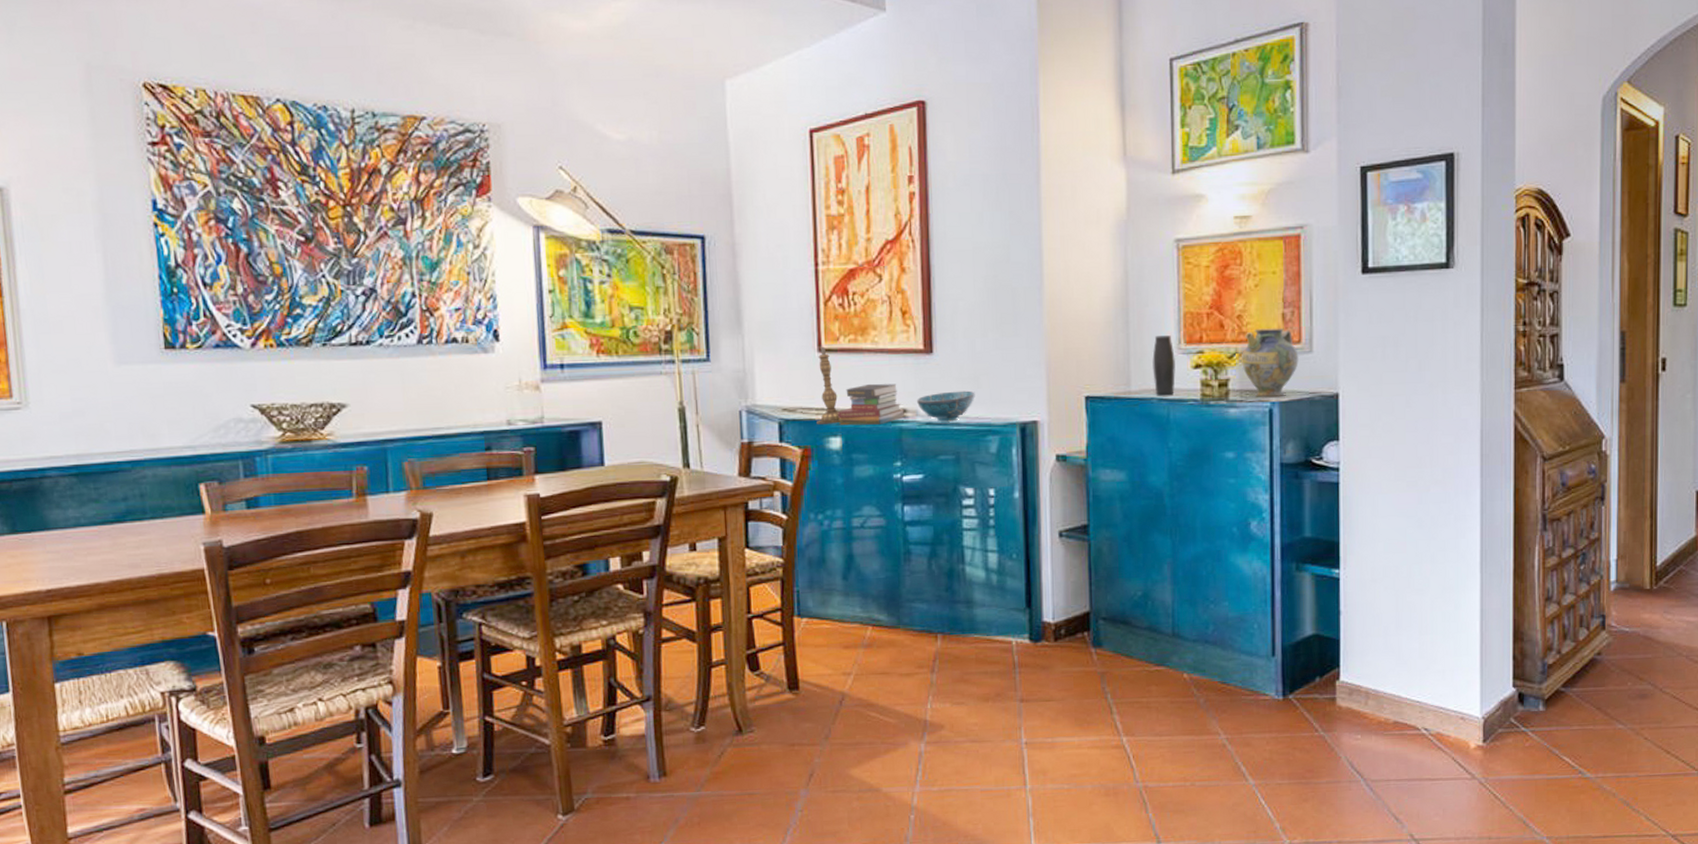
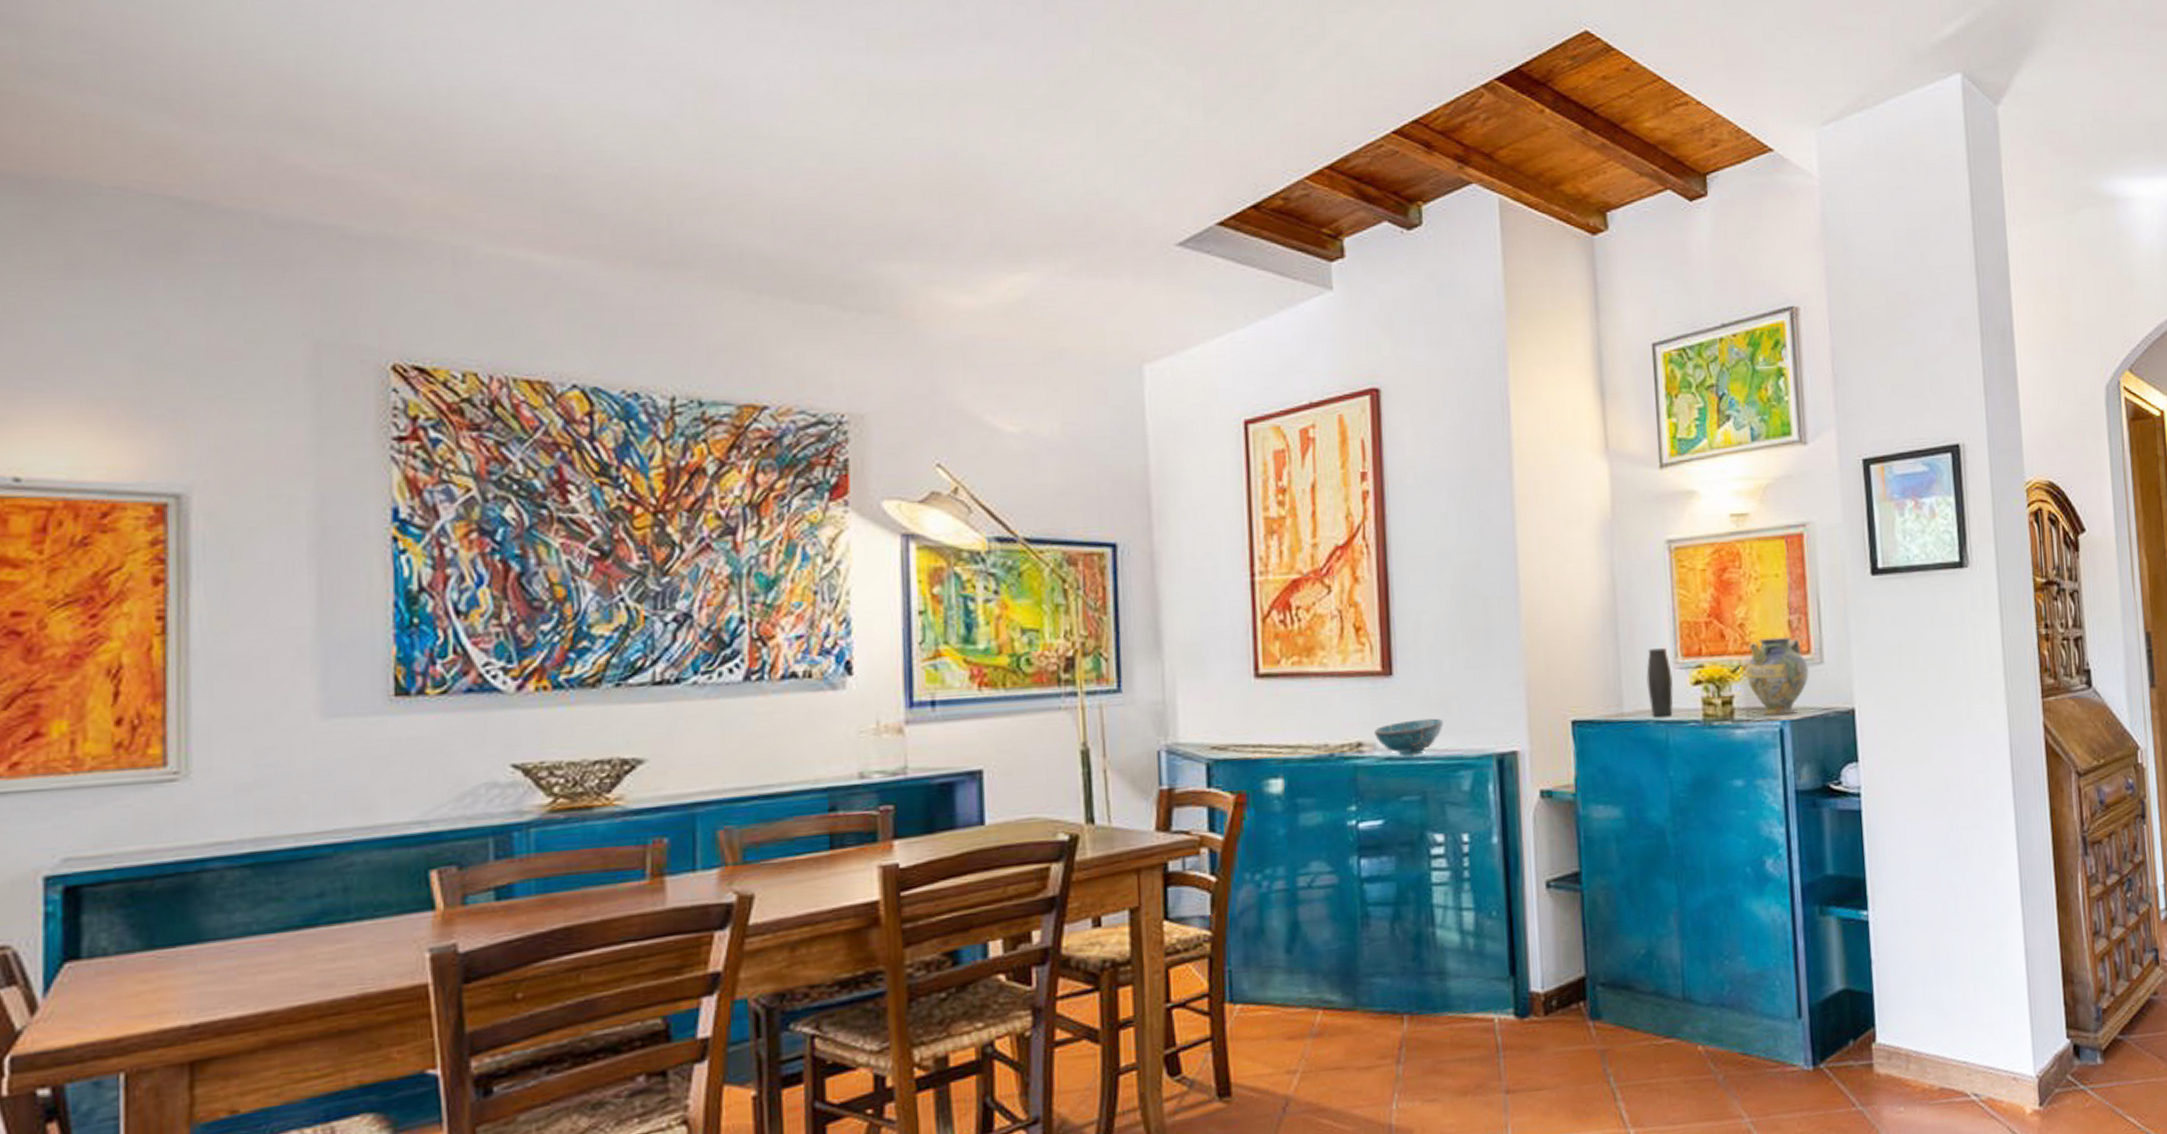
candlestick: present [817,346,840,426] -> none [1253,670,1282,765]
books: present [837,383,904,426] -> none [1278,713,1360,765]

